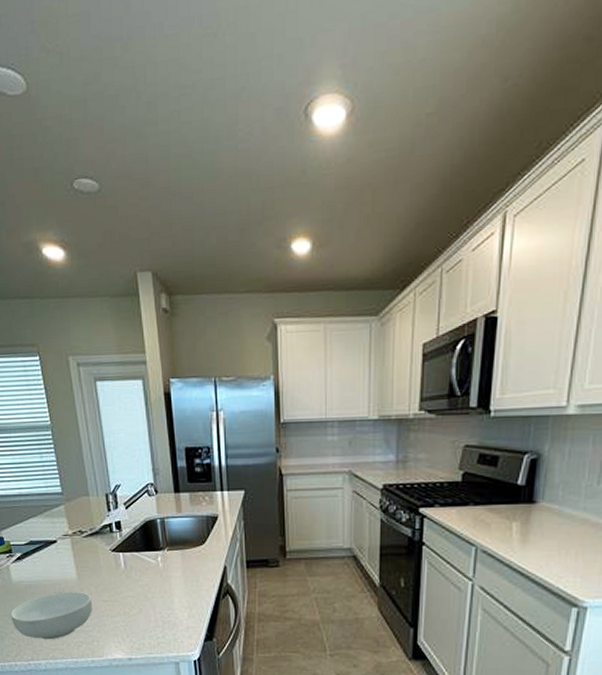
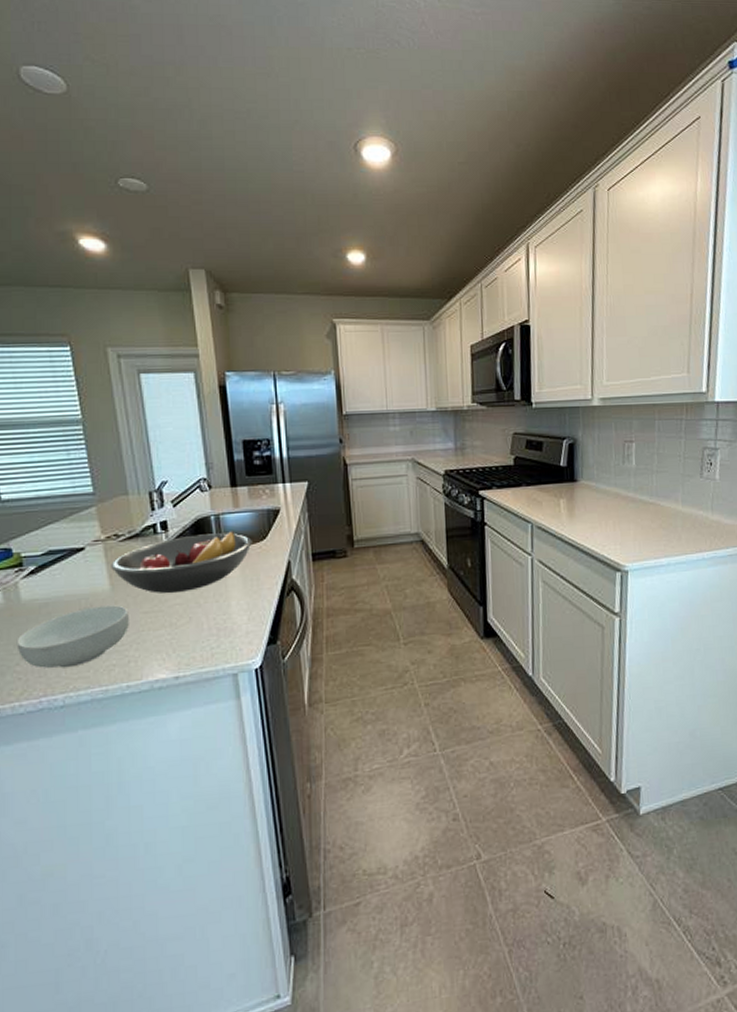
fruit bowl: none [77,534,193,586] -> present [111,531,252,593]

